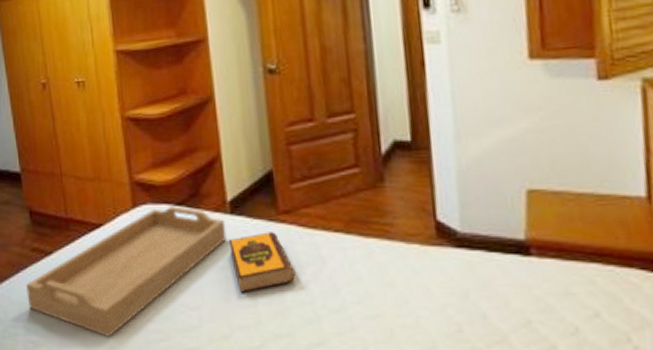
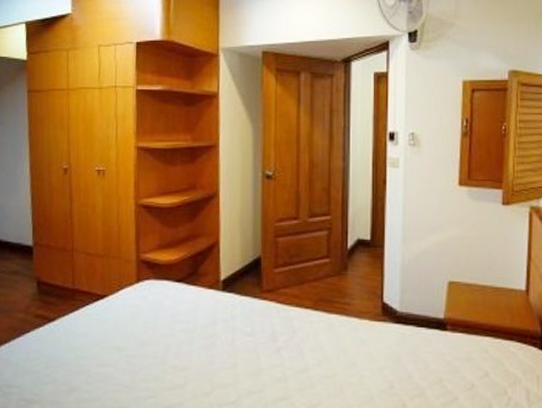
serving tray: present [25,205,227,338] -> none [25,281,217,396]
hardback book: present [228,232,296,293] -> none [218,307,271,357]

